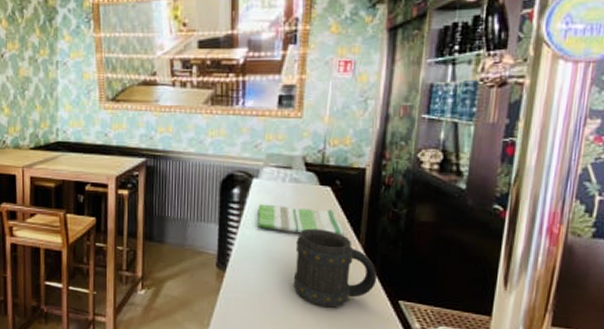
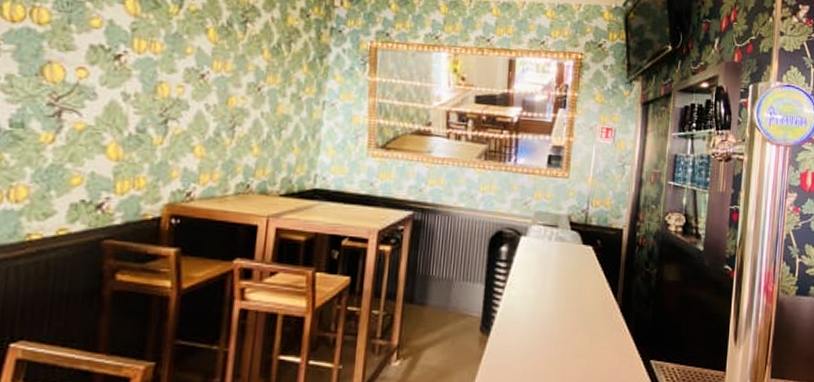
dish towel: present [257,204,344,236] -> none [523,263,604,296]
beer mug: present [293,228,378,308] -> none [555,288,632,371]

